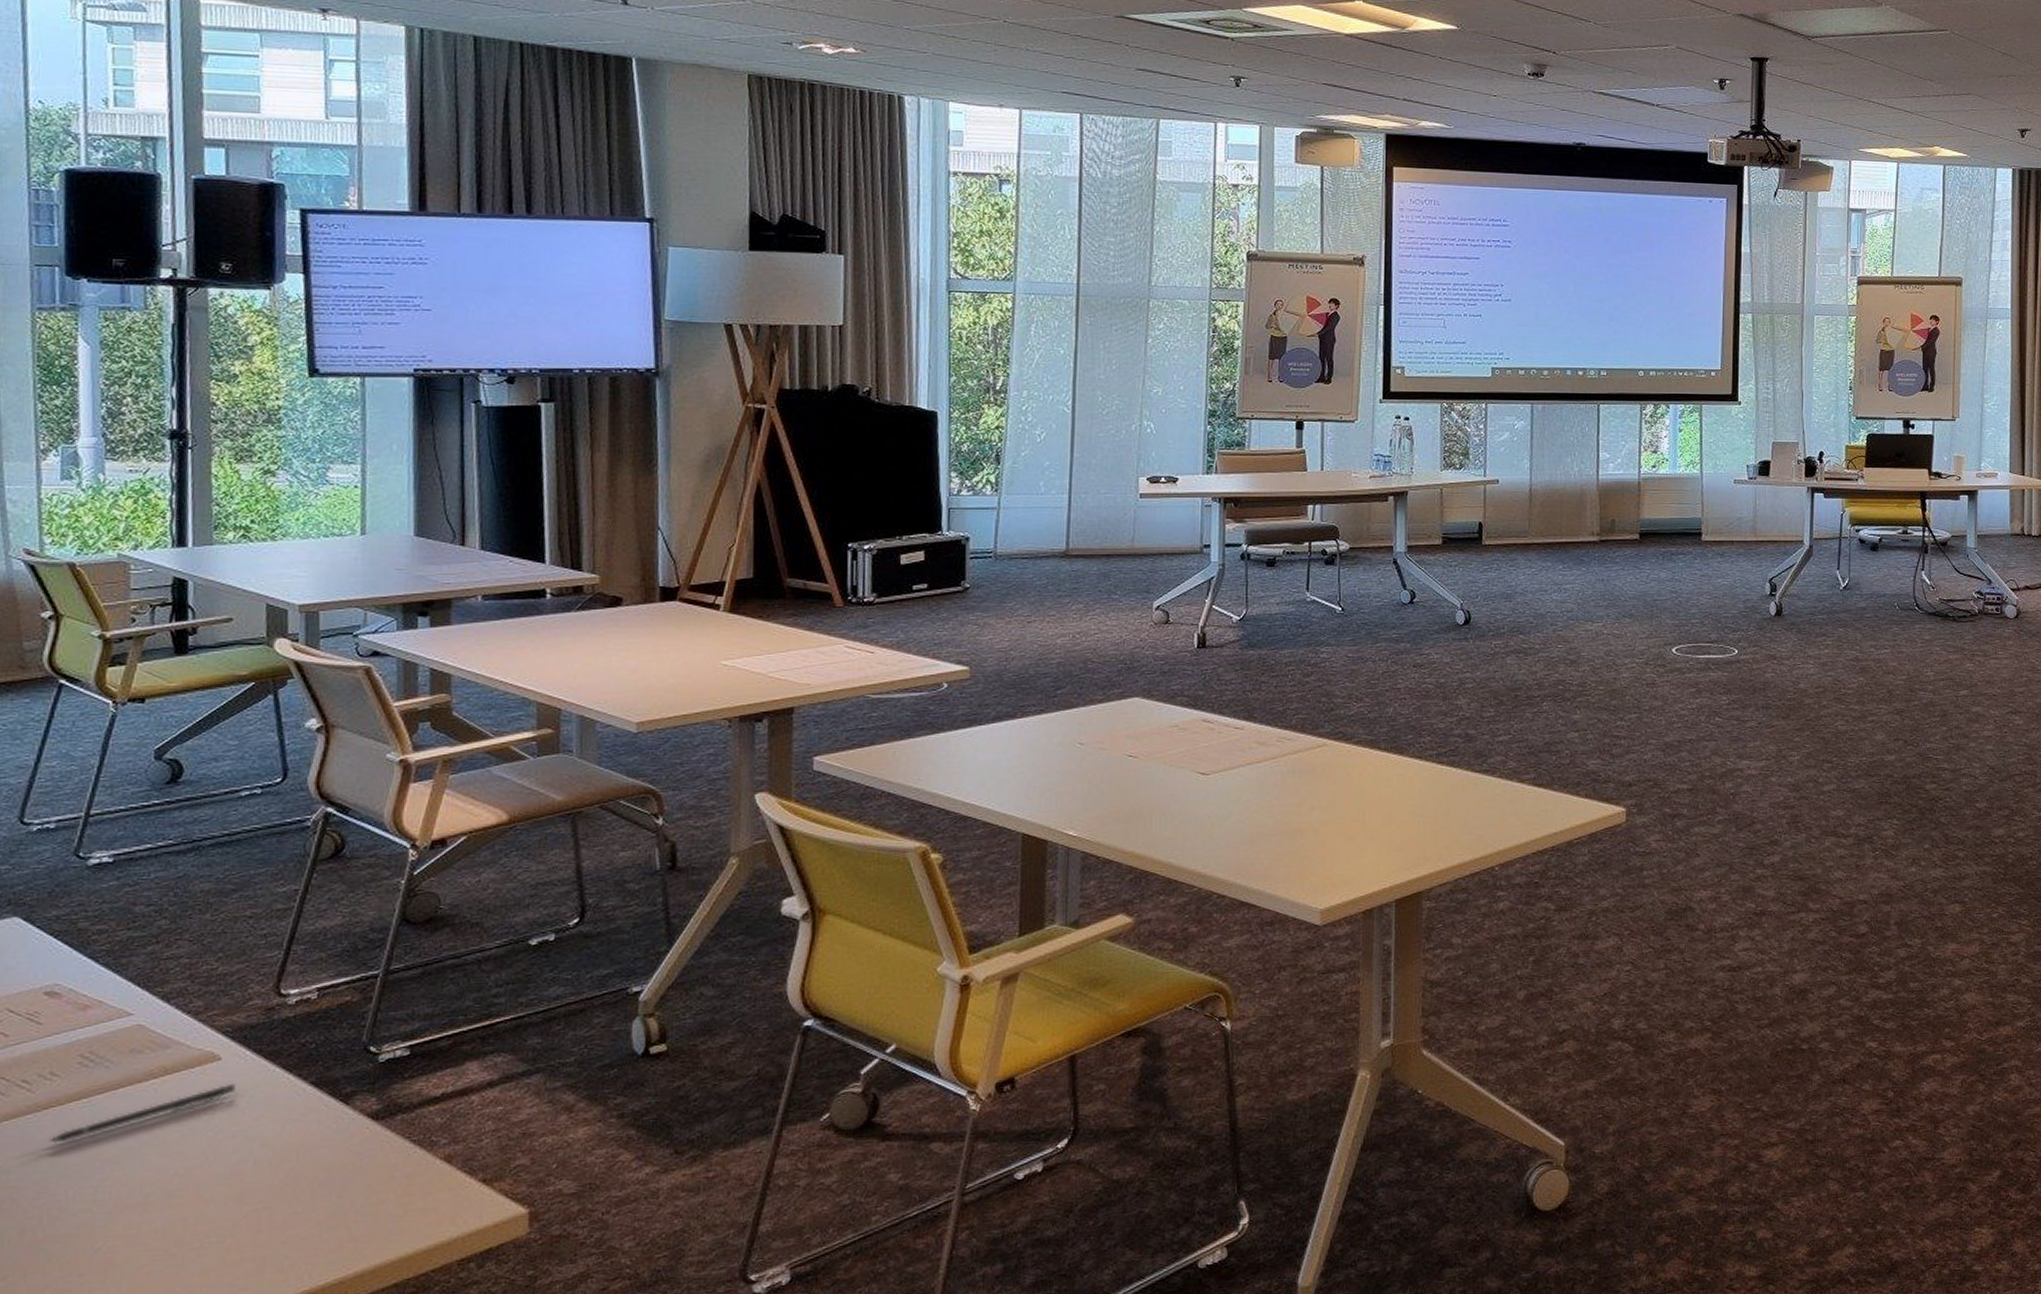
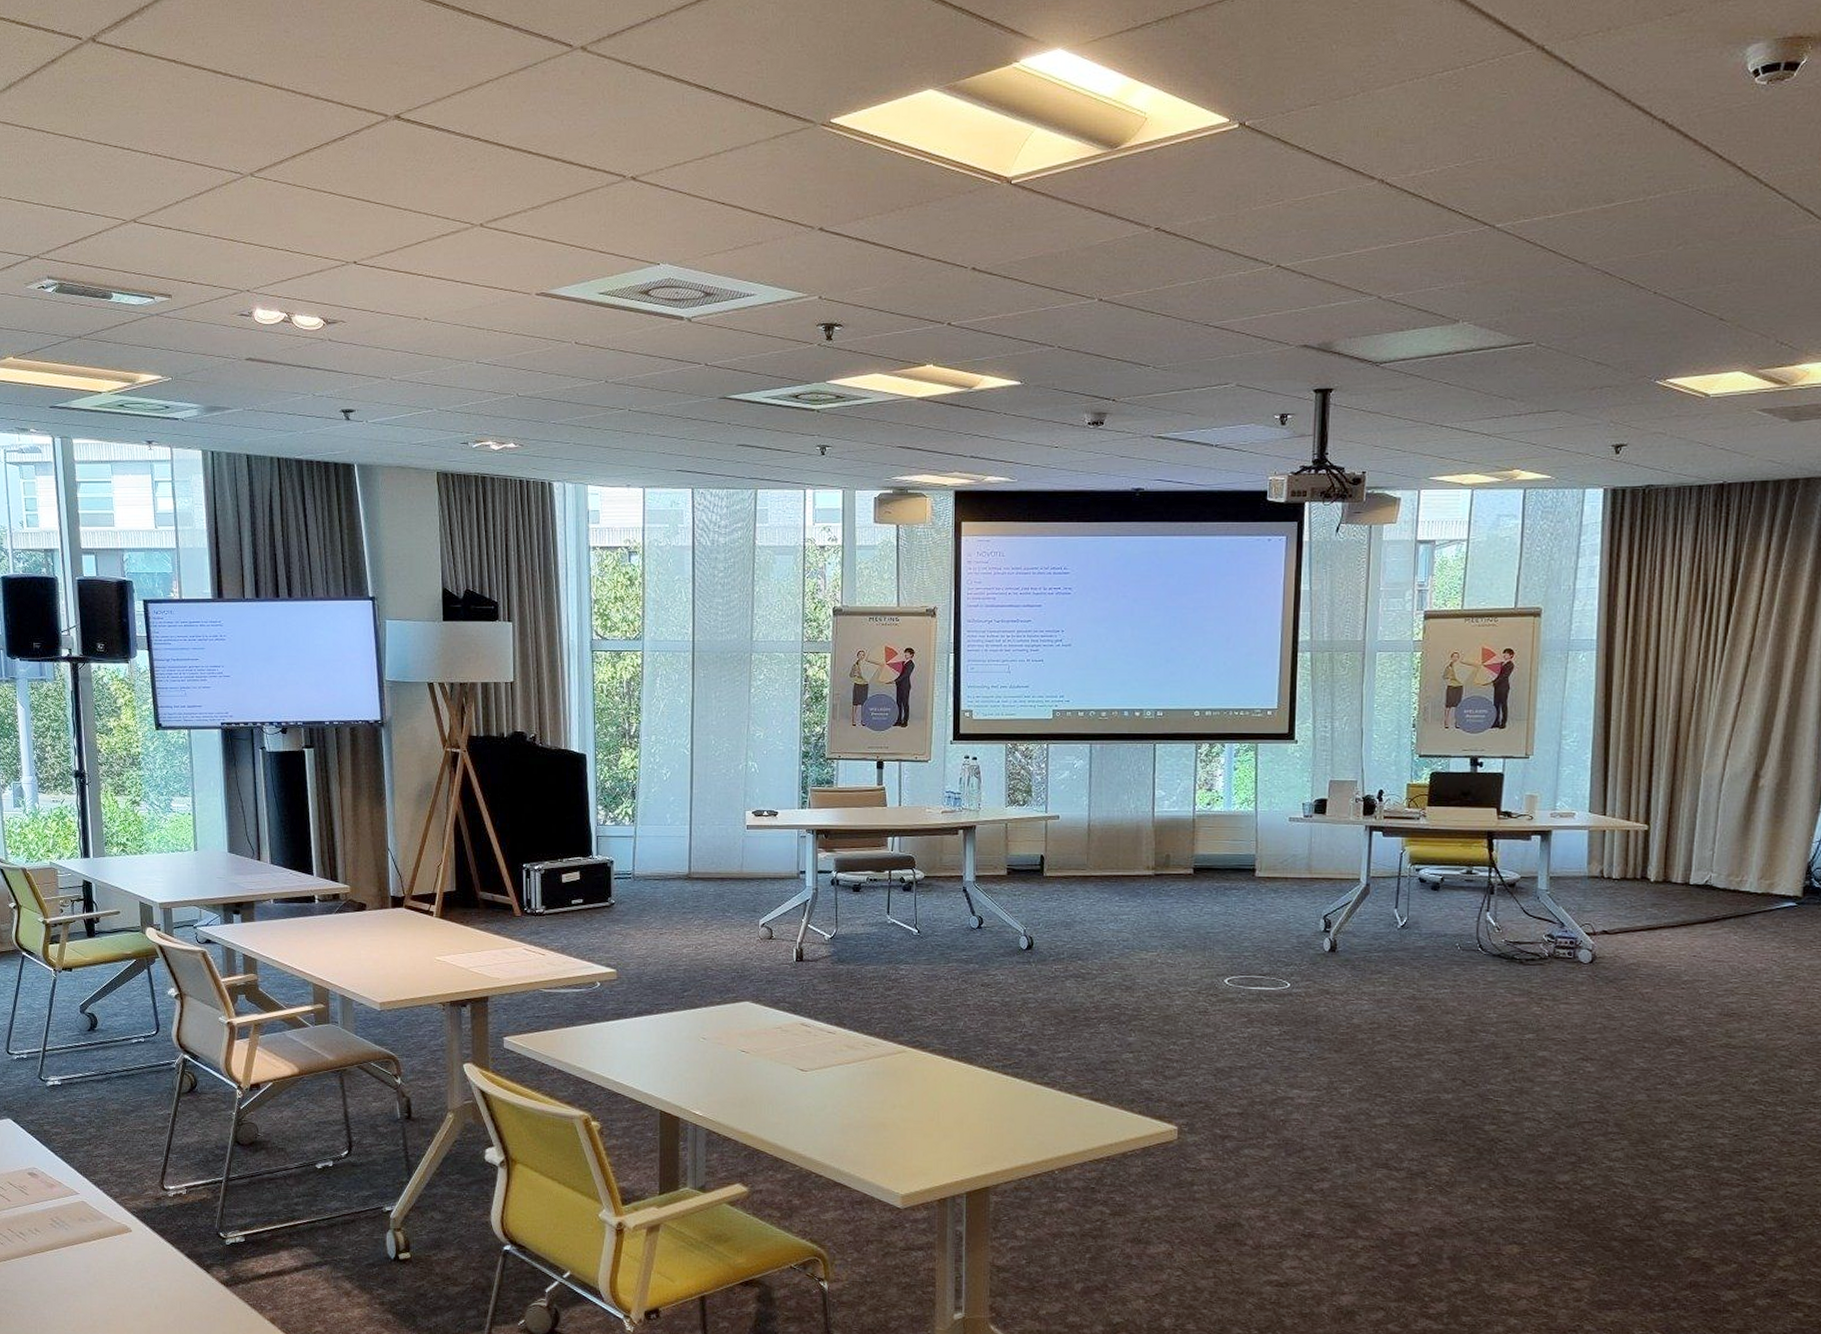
pen: present [49,1083,235,1144] -> none [37,1249,141,1279]

